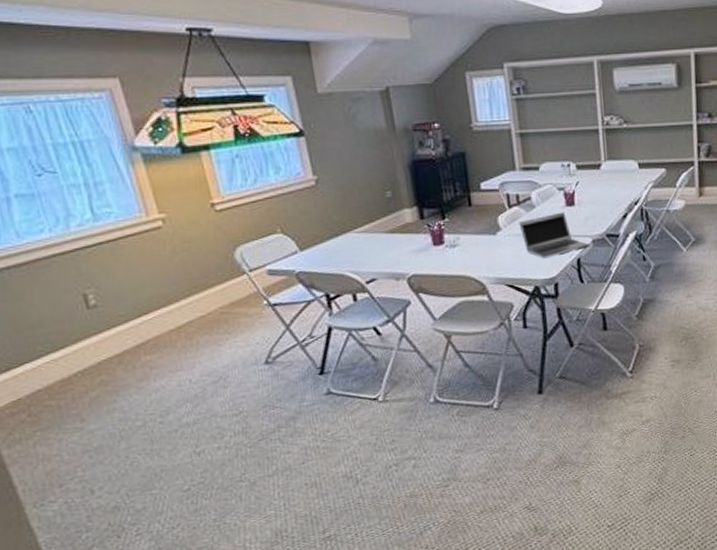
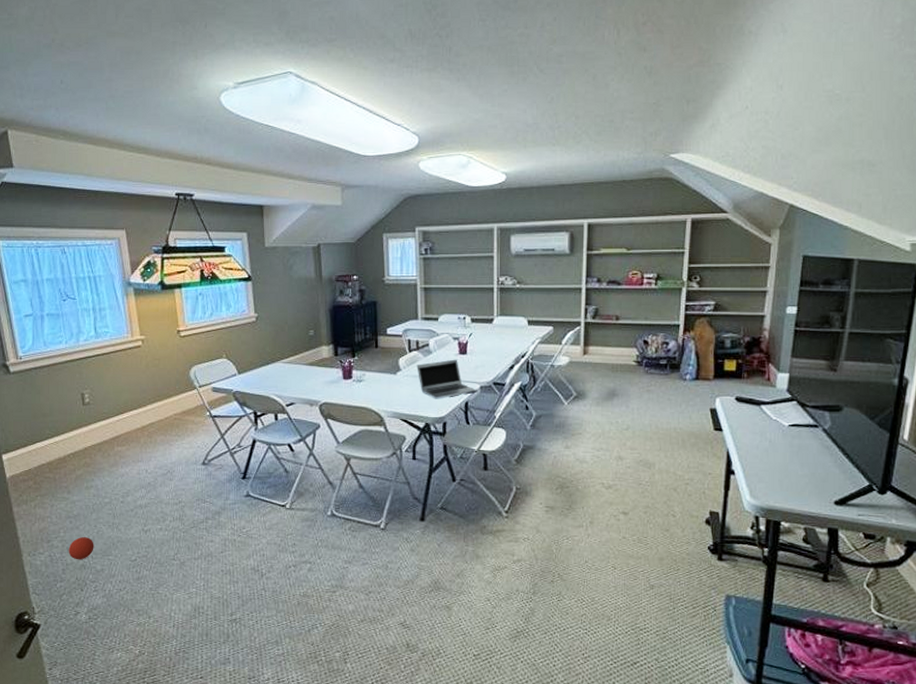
ball: none [91,472,129,502] -> present [68,537,94,560]

